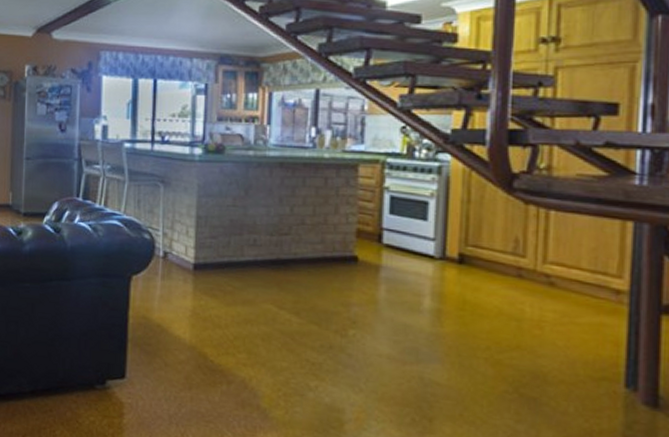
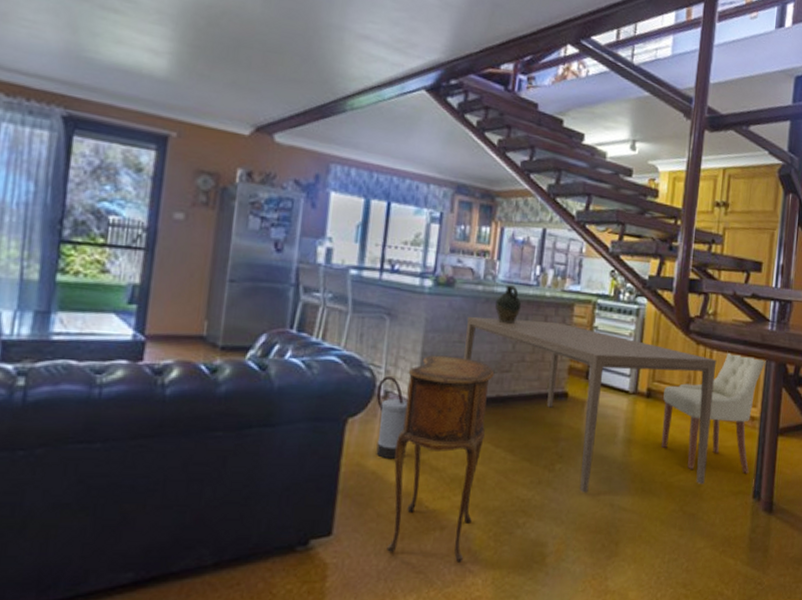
watering can: none [156,237,188,314] -> present [376,375,408,459]
side table: none [176,218,273,418] -> present [387,354,495,562]
dining table: none [239,180,556,366] -> present [464,316,717,493]
ceramic jug: none [269,149,298,187] -> present [495,285,522,324]
chair: none [482,212,635,358] -> present [661,352,766,474]

